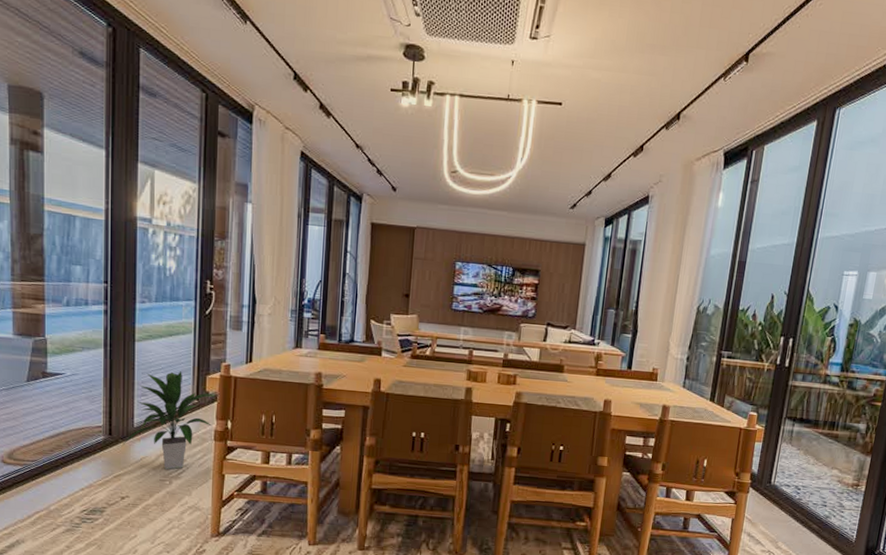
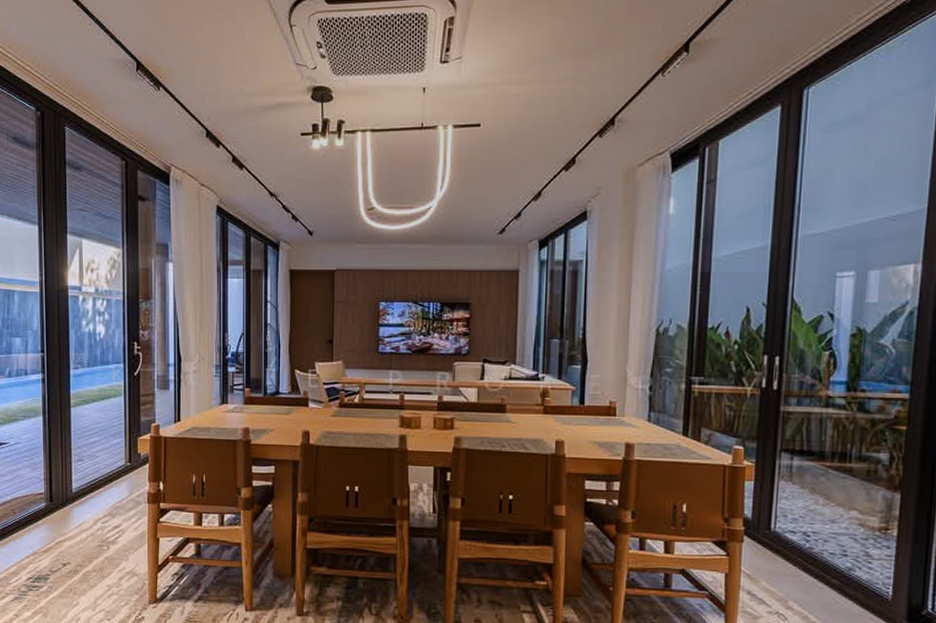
indoor plant: present [121,371,215,470] -> none [61,434,146,534]

